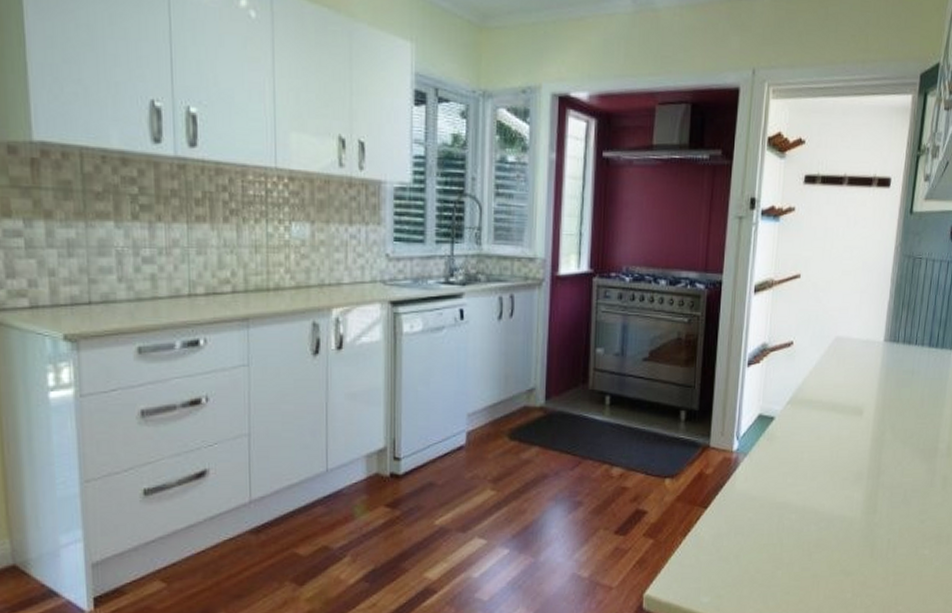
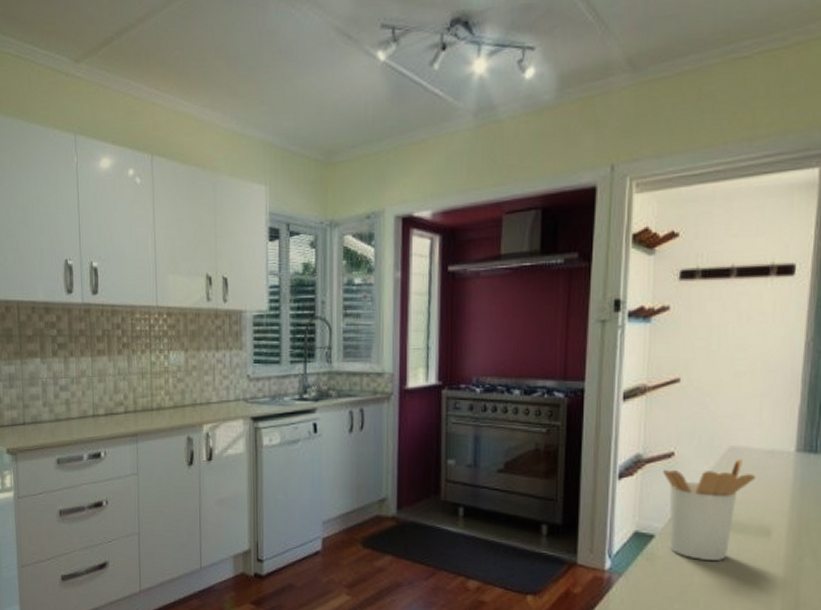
utensil holder: none [784,348,855,438] -> present [663,459,757,560]

